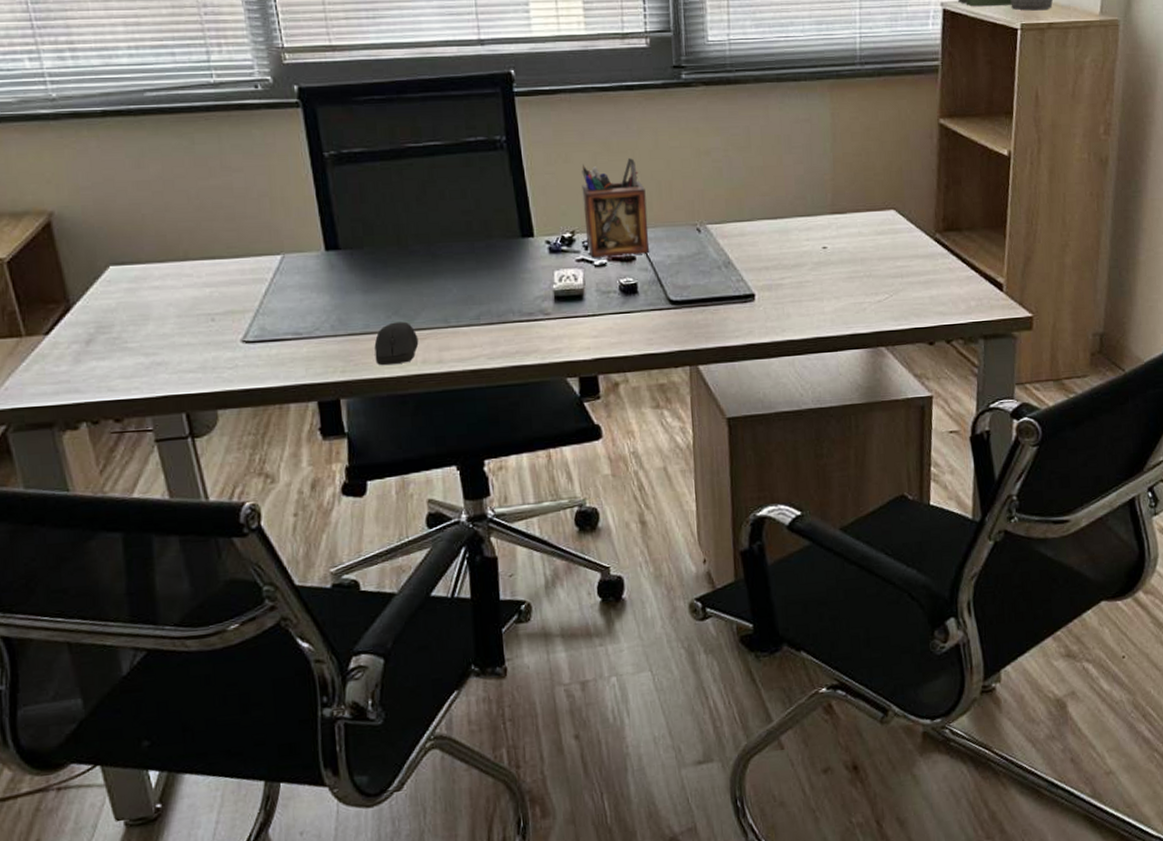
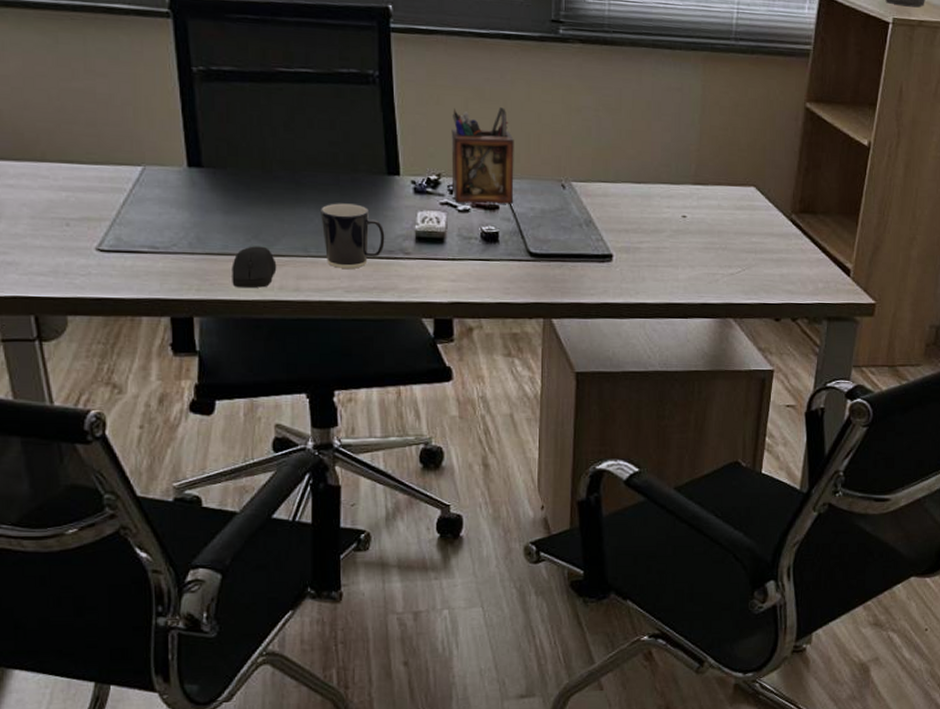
mug: none [458,270,524,336] -> present [321,203,385,269]

